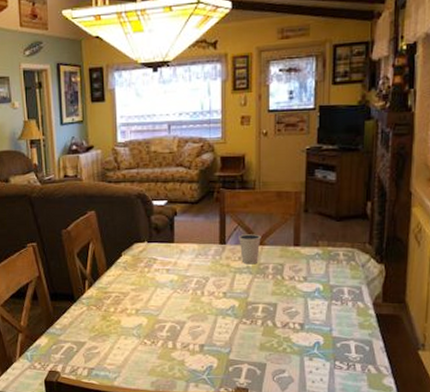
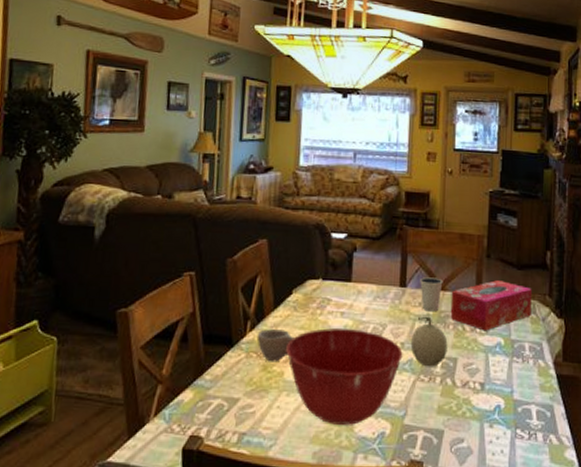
cup: none [94,286,127,313] -> present [256,329,294,362]
mixing bowl: none [121,283,225,361] -> present [286,328,403,425]
fruit: none [232,268,268,312] -> present [410,316,448,367]
tissue box: none [269,232,351,279] -> present [450,280,532,331]

